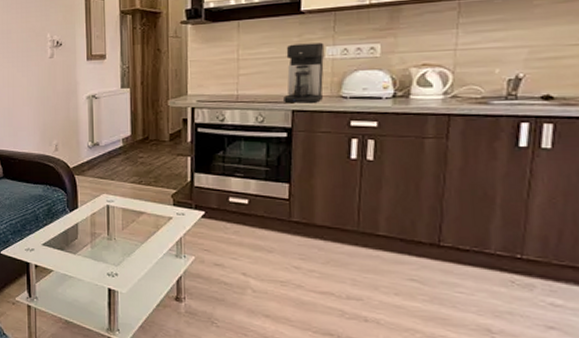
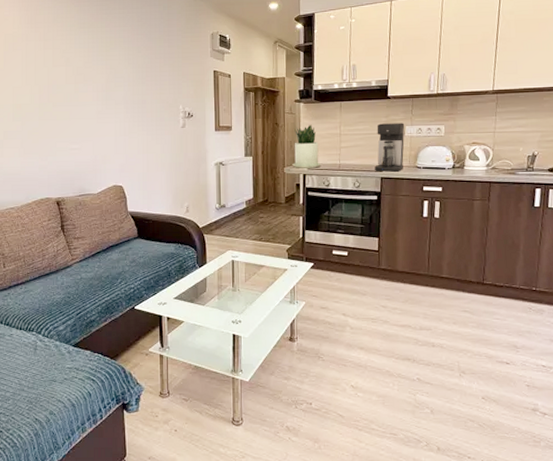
planter: none [178,49,214,101] -> present [292,124,321,168]

